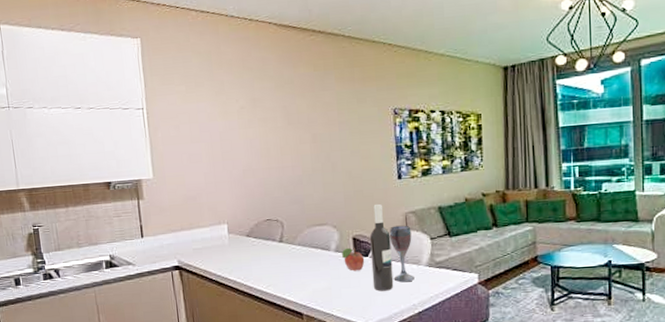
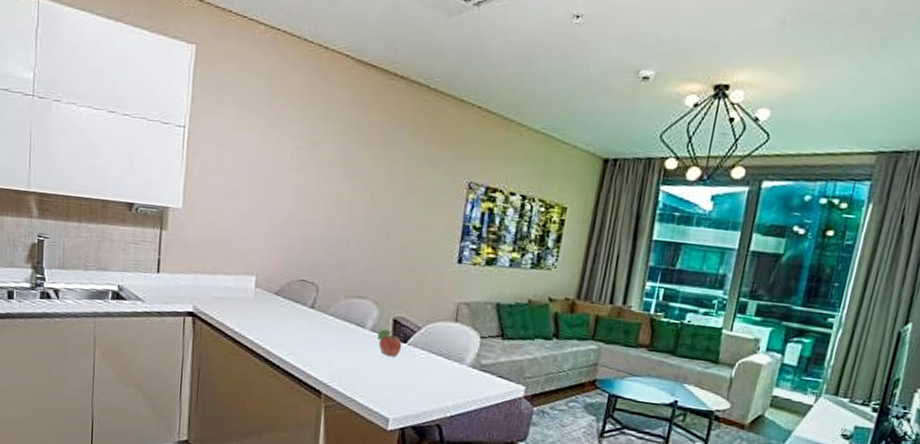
wine bottle: present [369,203,394,292] -> none [405,286,436,387]
cup: present [389,225,415,283] -> none [430,314,461,381]

